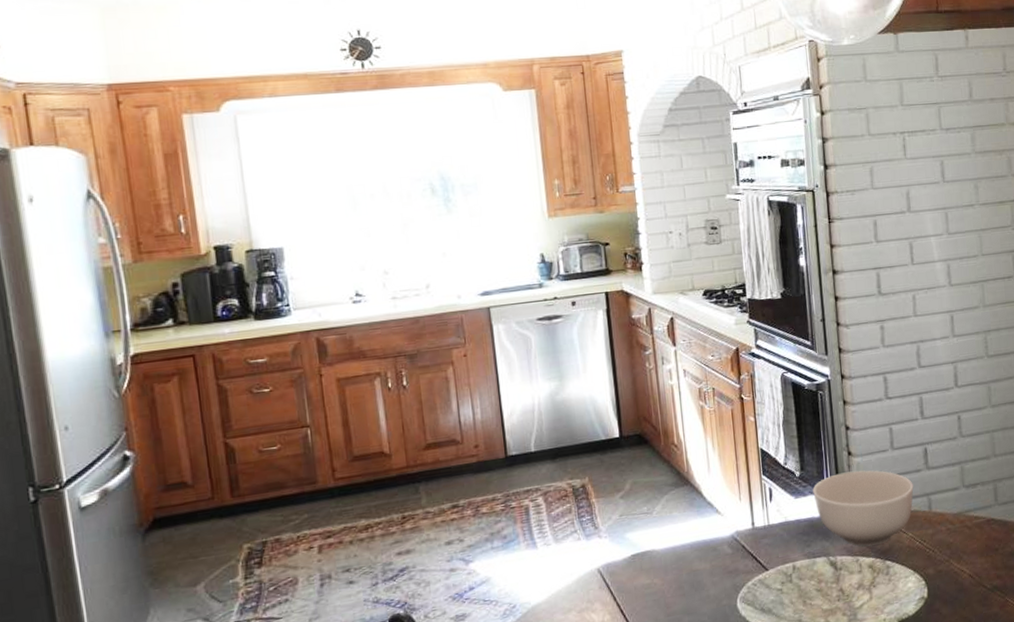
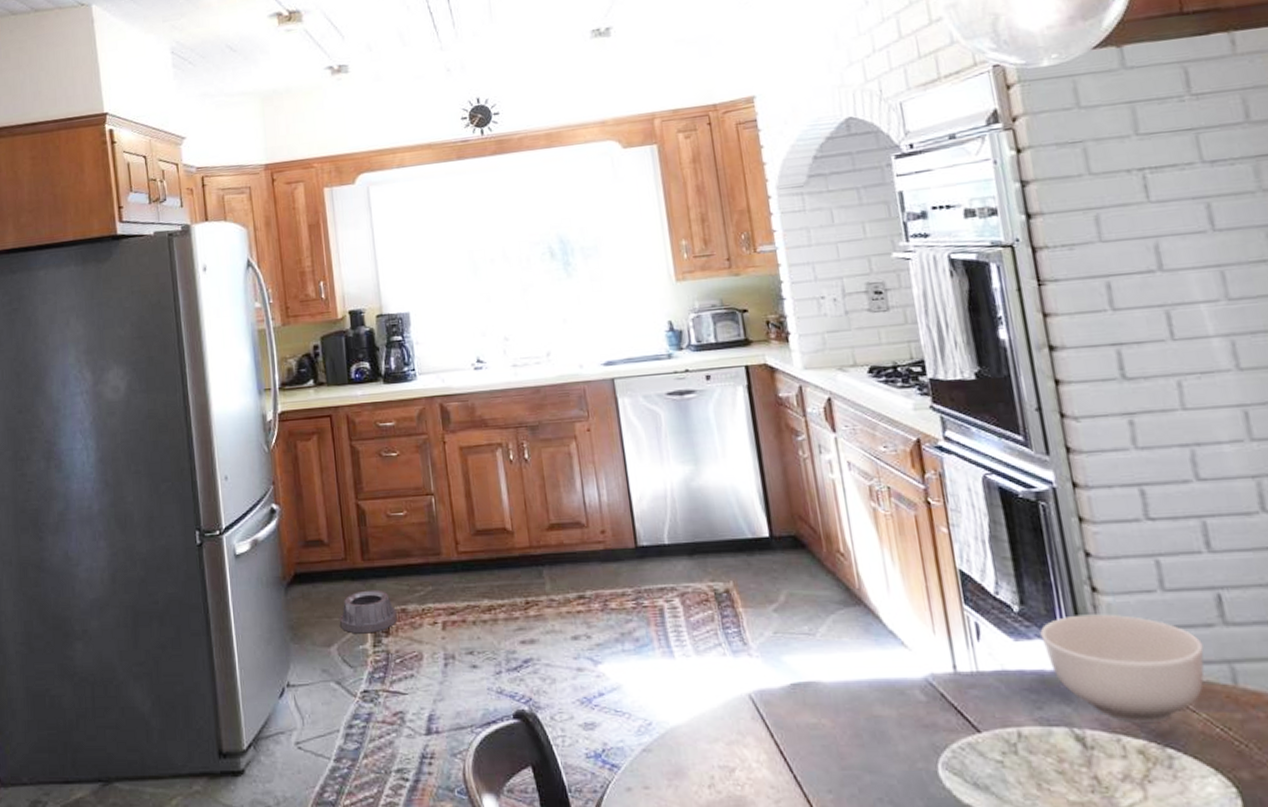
pet bowl: none [205,524,271,570] -> present [339,589,397,634]

